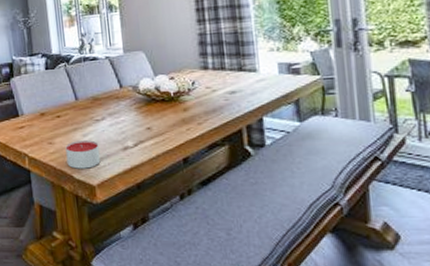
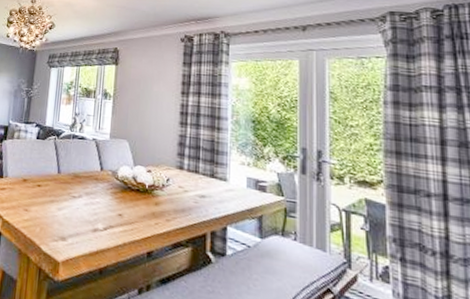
candle: present [65,140,101,169] -> none [37,212,71,243]

